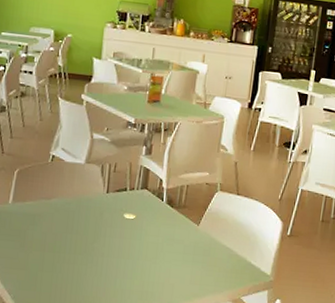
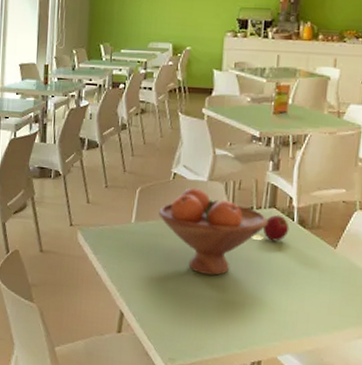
fruit bowl: none [36,169,141,253] -> present [158,187,269,276]
apple: none [134,196,159,220] -> present [262,215,290,242]

